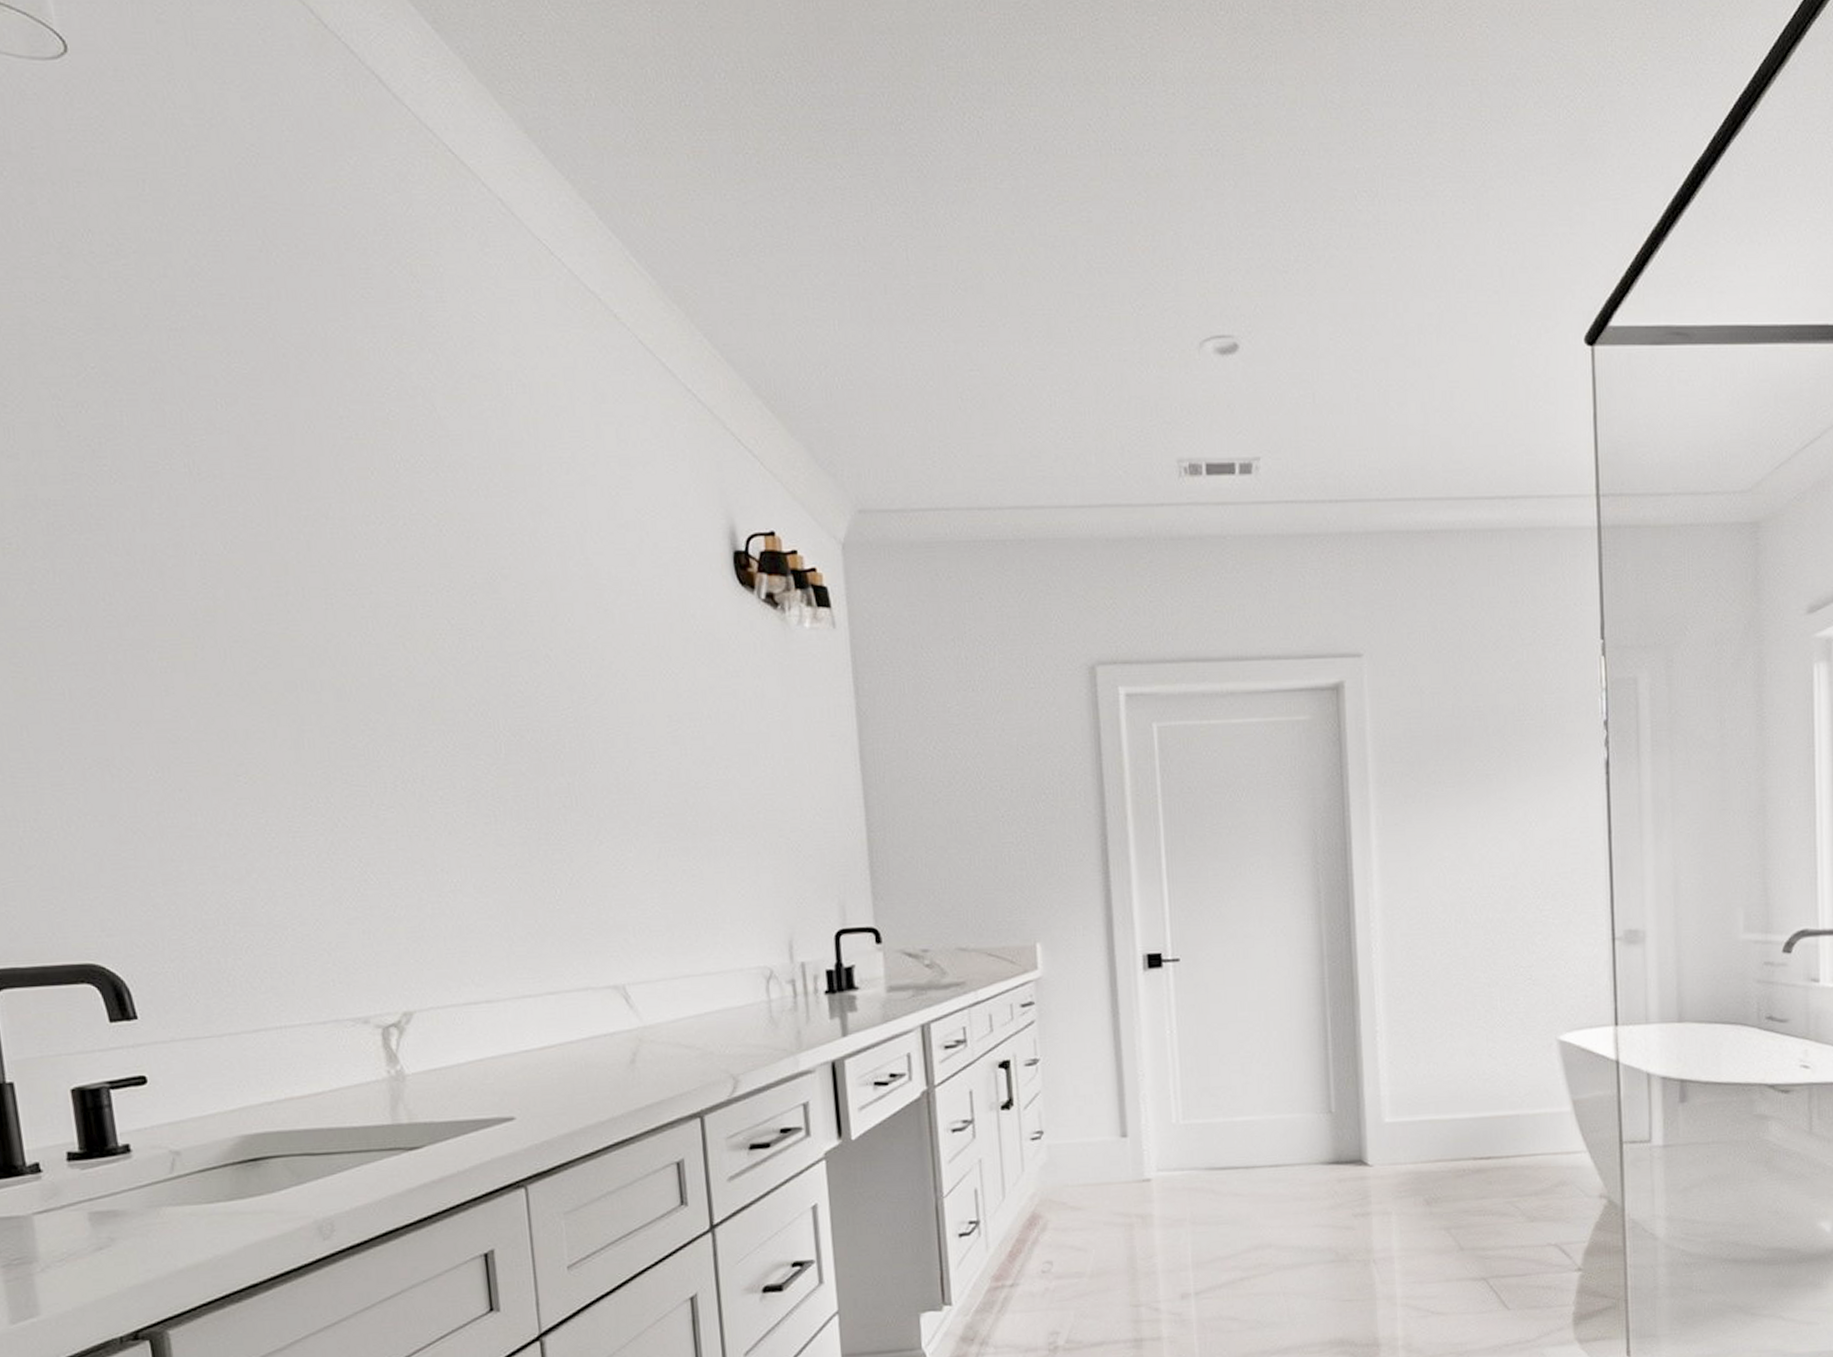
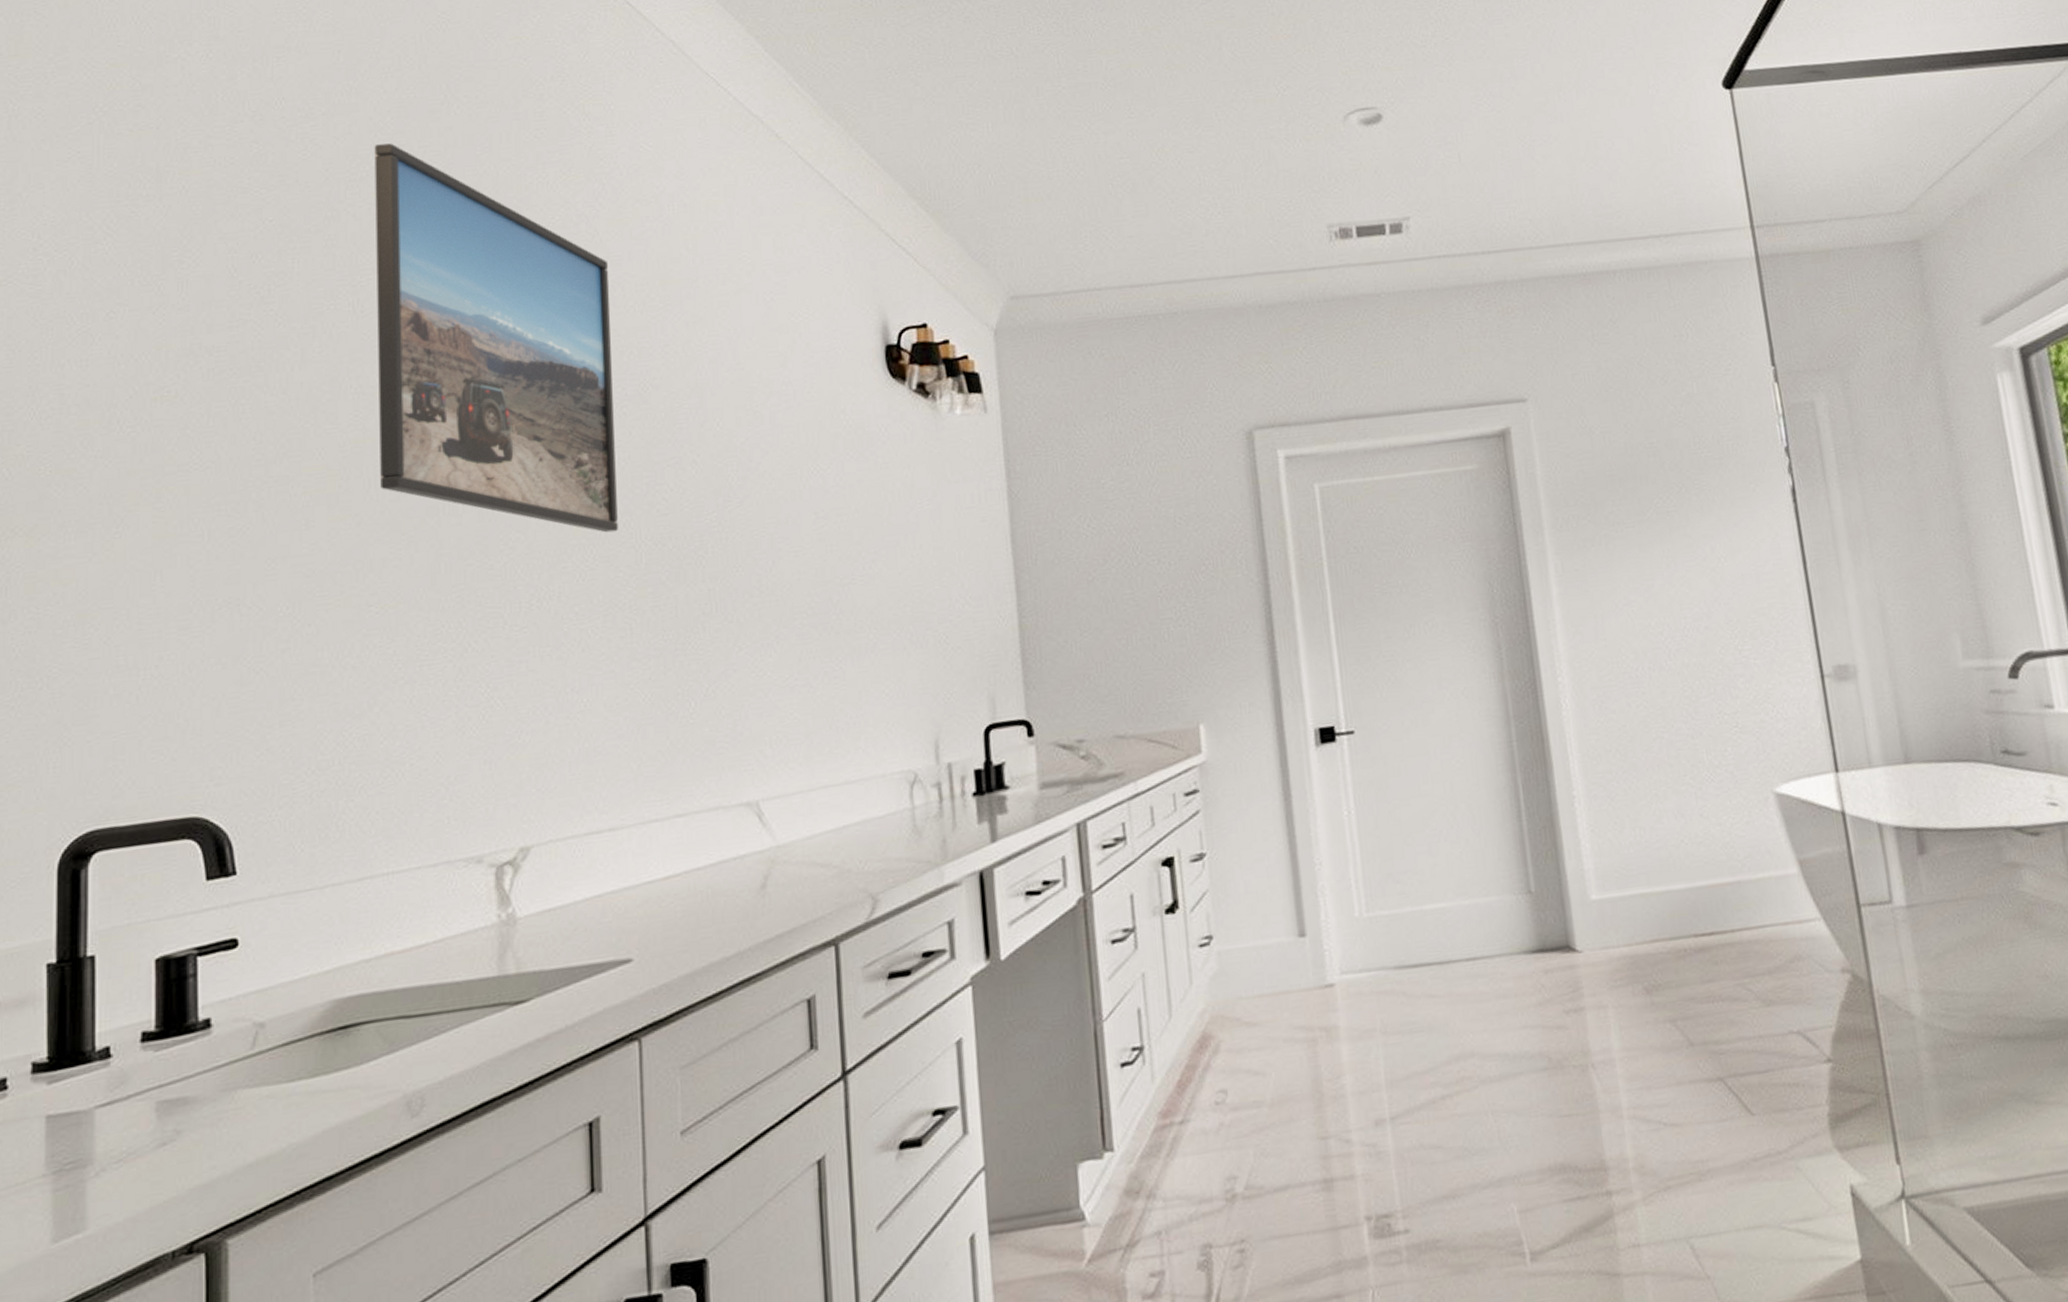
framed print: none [193,291,476,721] -> present [374,143,618,533]

